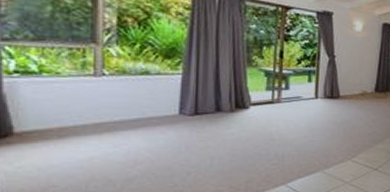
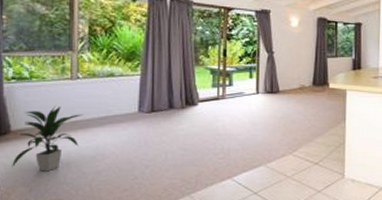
indoor plant: none [16,105,110,180] -> present [12,106,83,172]

